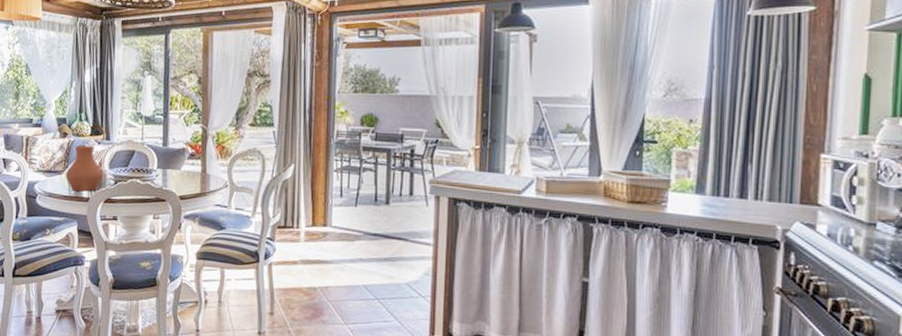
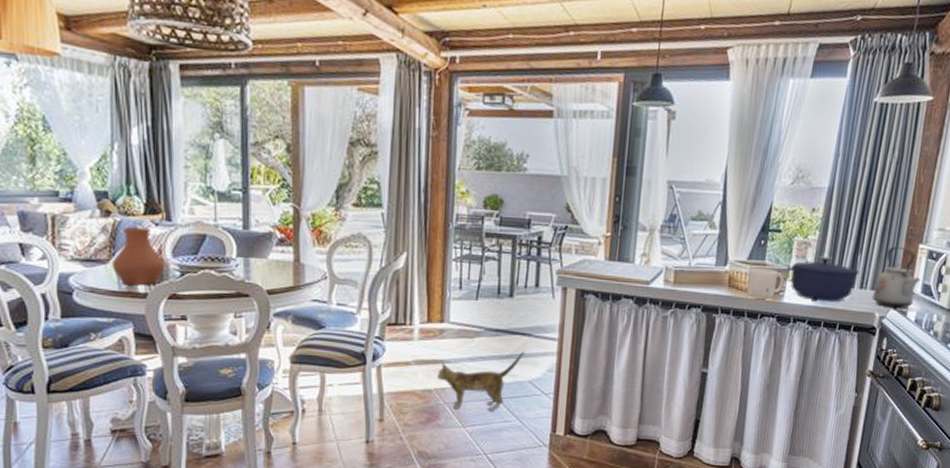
cat: none [321,255,402,311] -> present [437,352,525,411]
mug: none [624,178,666,210] -> present [746,268,785,299]
cooking pot: none [666,166,752,213] -> present [786,255,860,301]
kettle: none [770,156,828,221] -> present [872,246,921,308]

